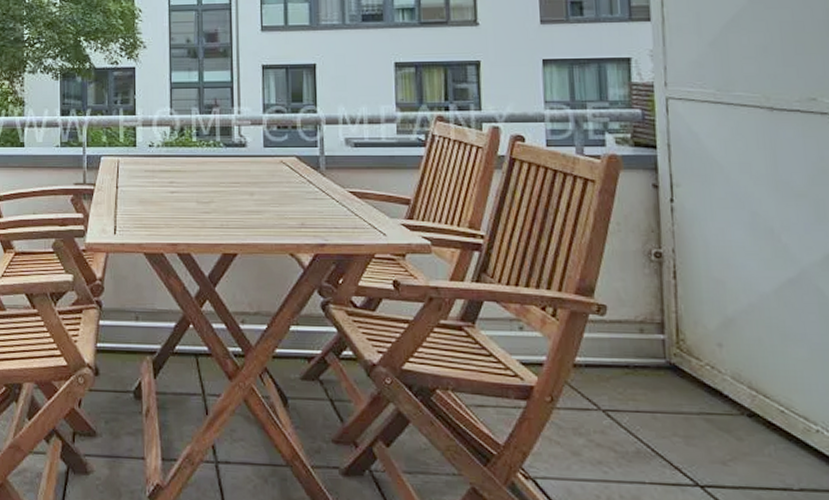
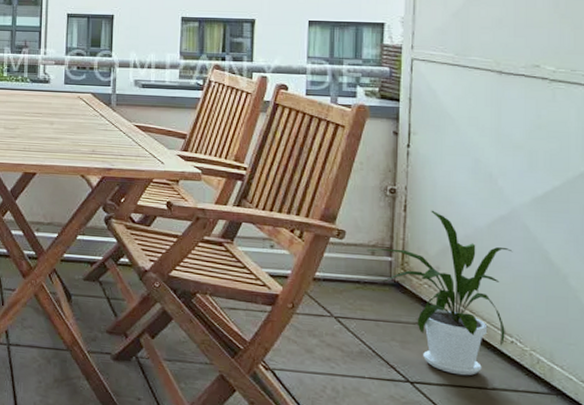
house plant: none [633,275,809,475] -> present [366,210,513,376]

